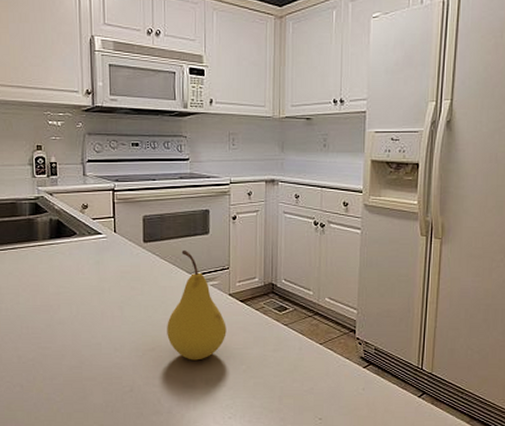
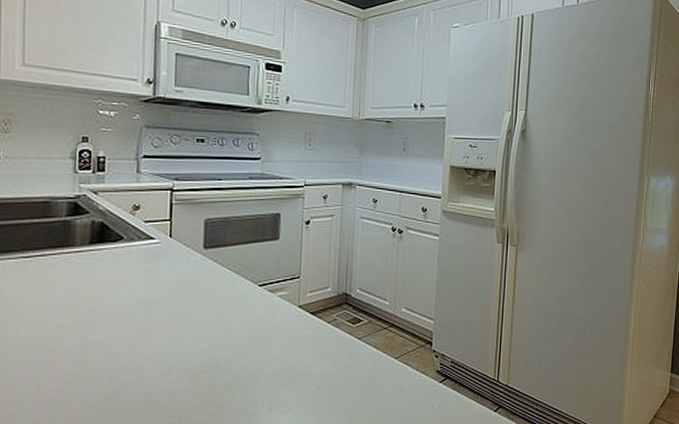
fruit: present [167,249,227,360] -> none [225,256,294,382]

